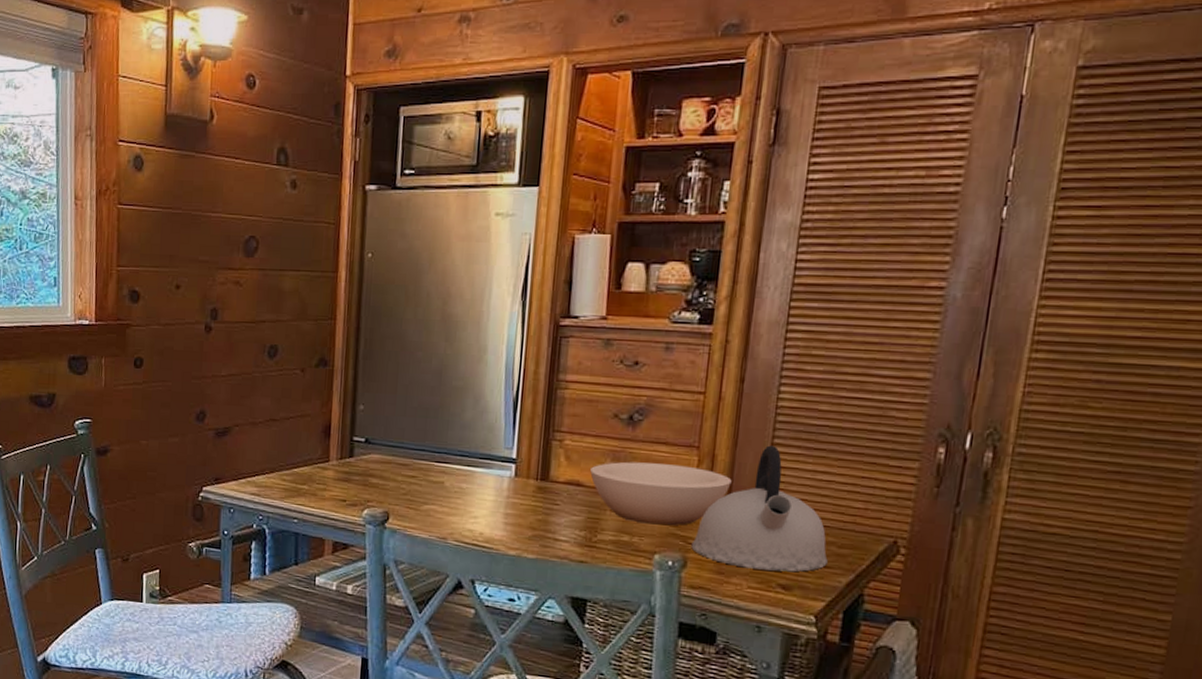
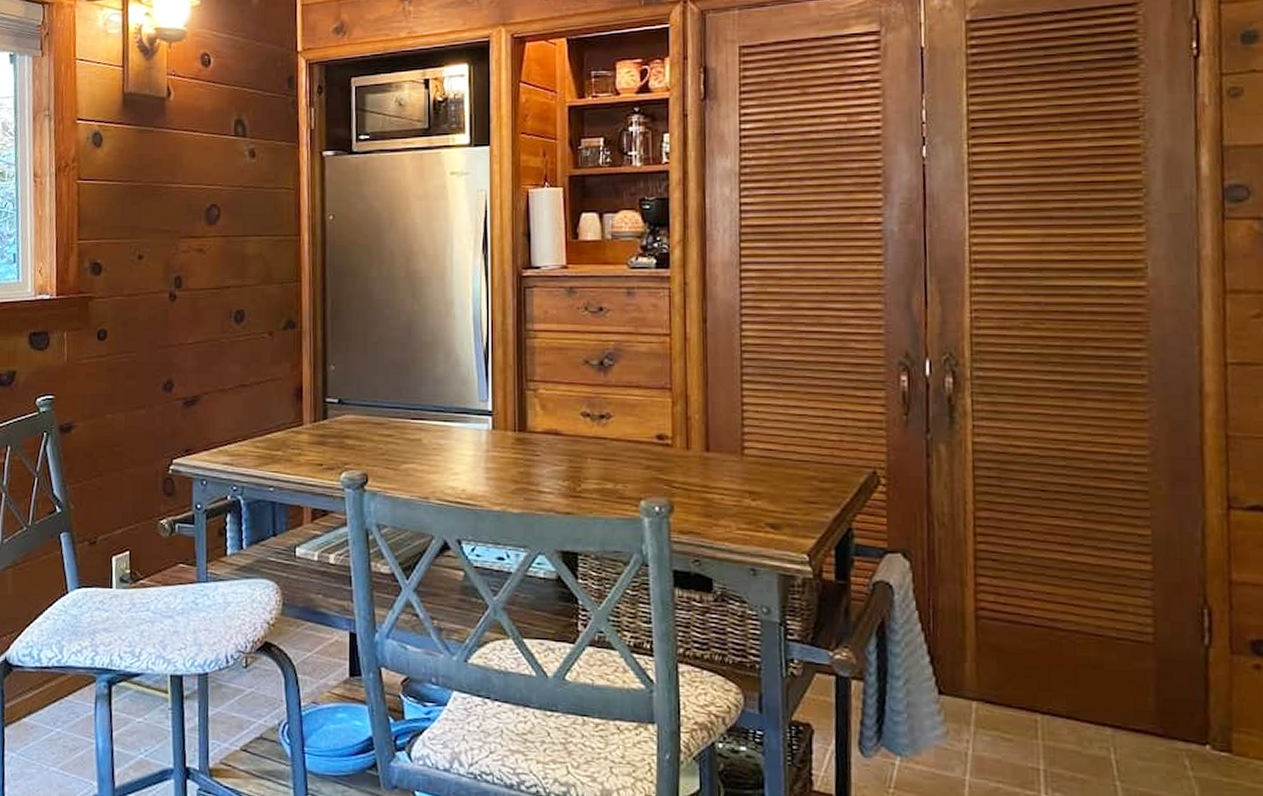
bowl: present [590,461,732,526] -> none [567,407,707,470]
kettle: present [691,445,828,572] -> none [676,383,812,510]

